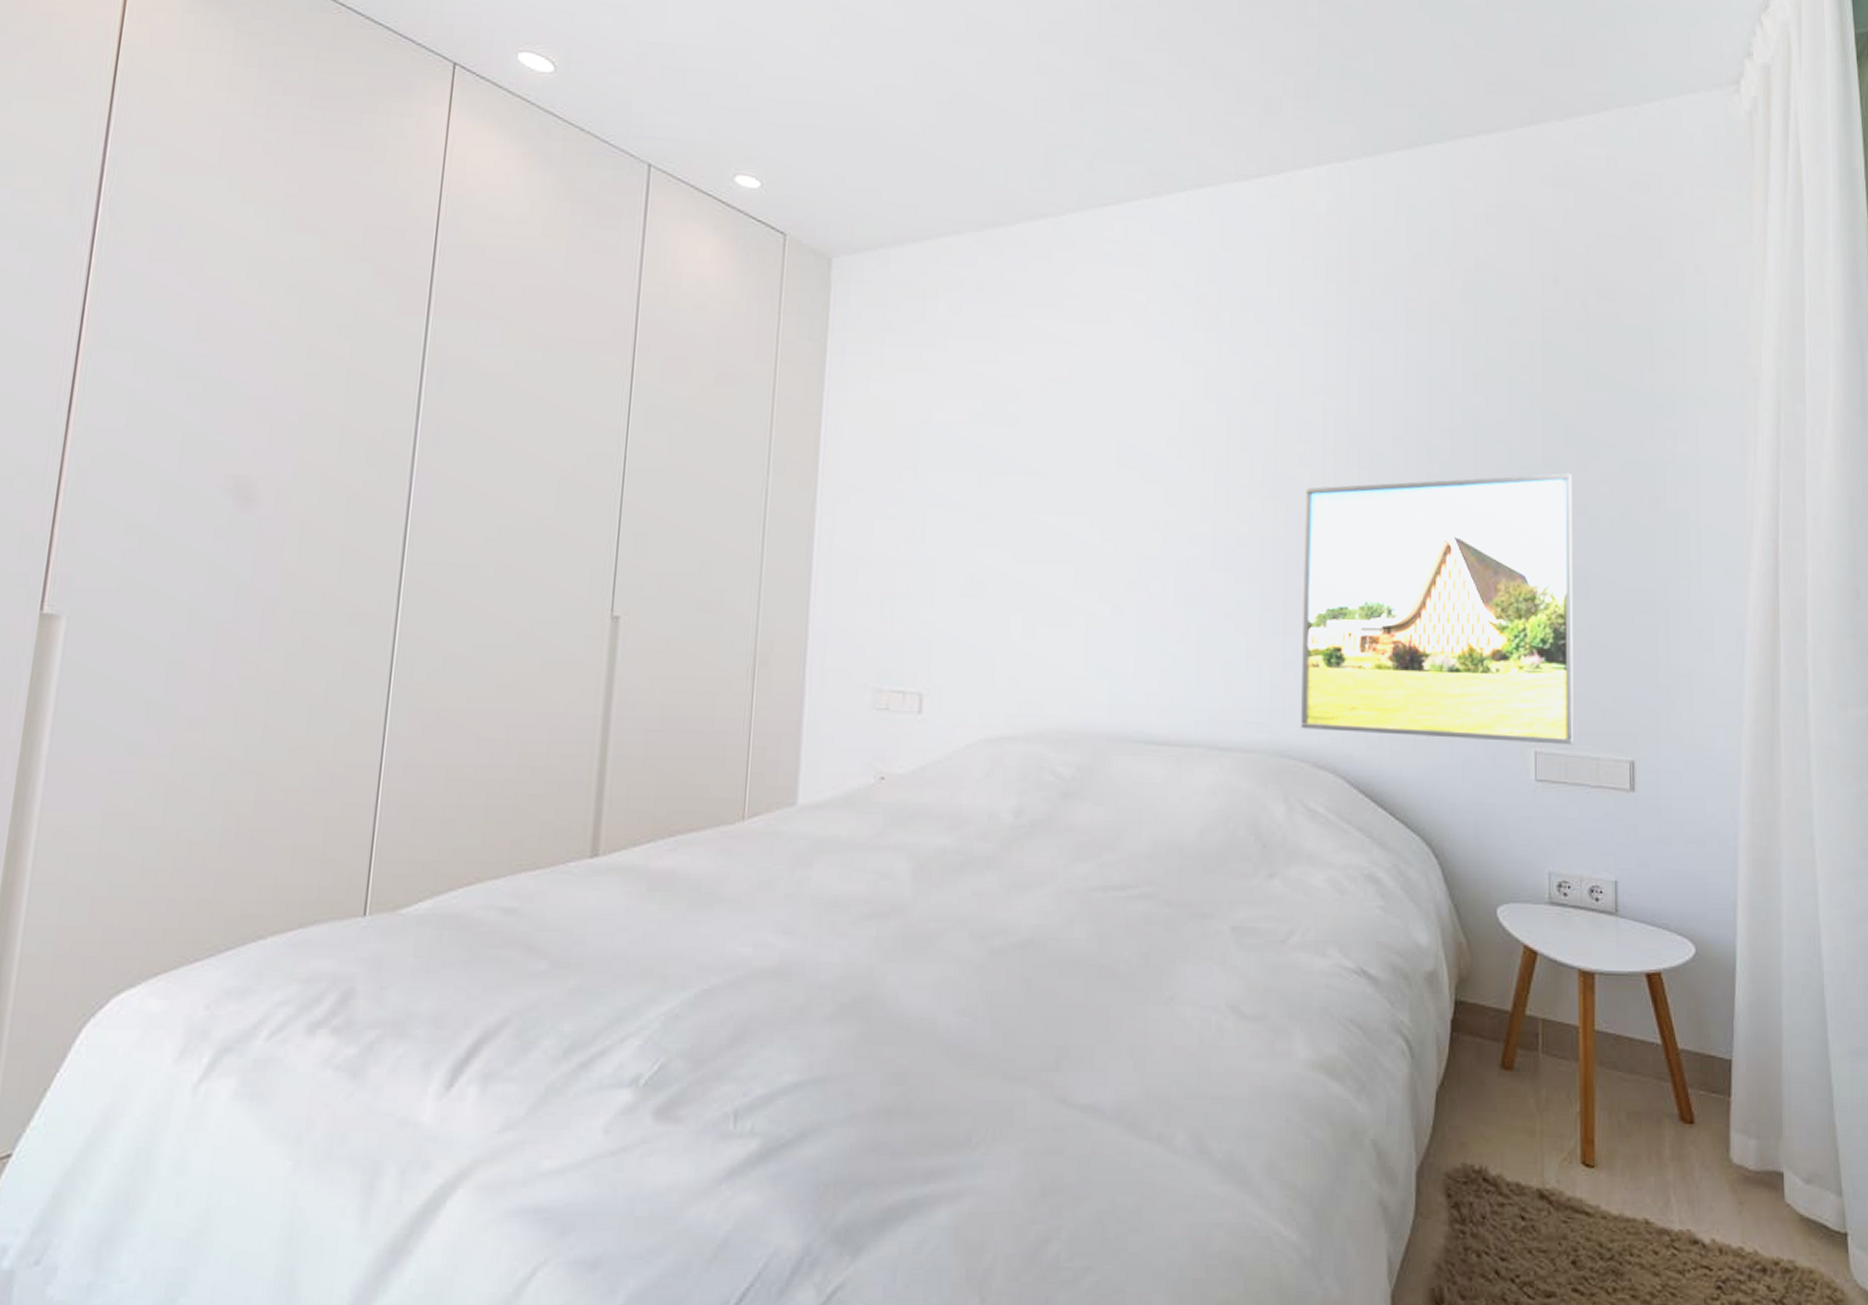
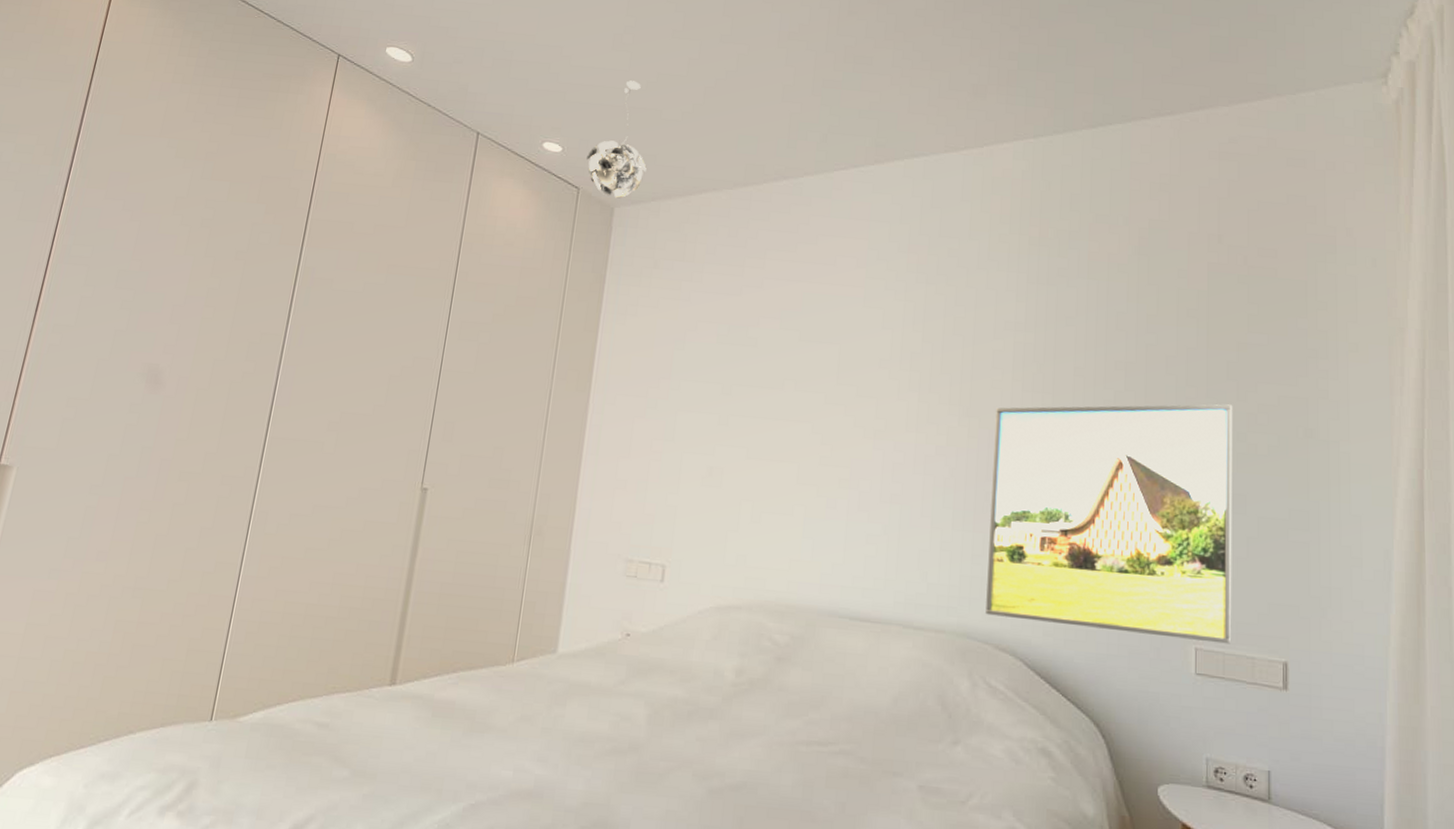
pendant light: none [793,94,870,246] -> present [586,80,647,199]

